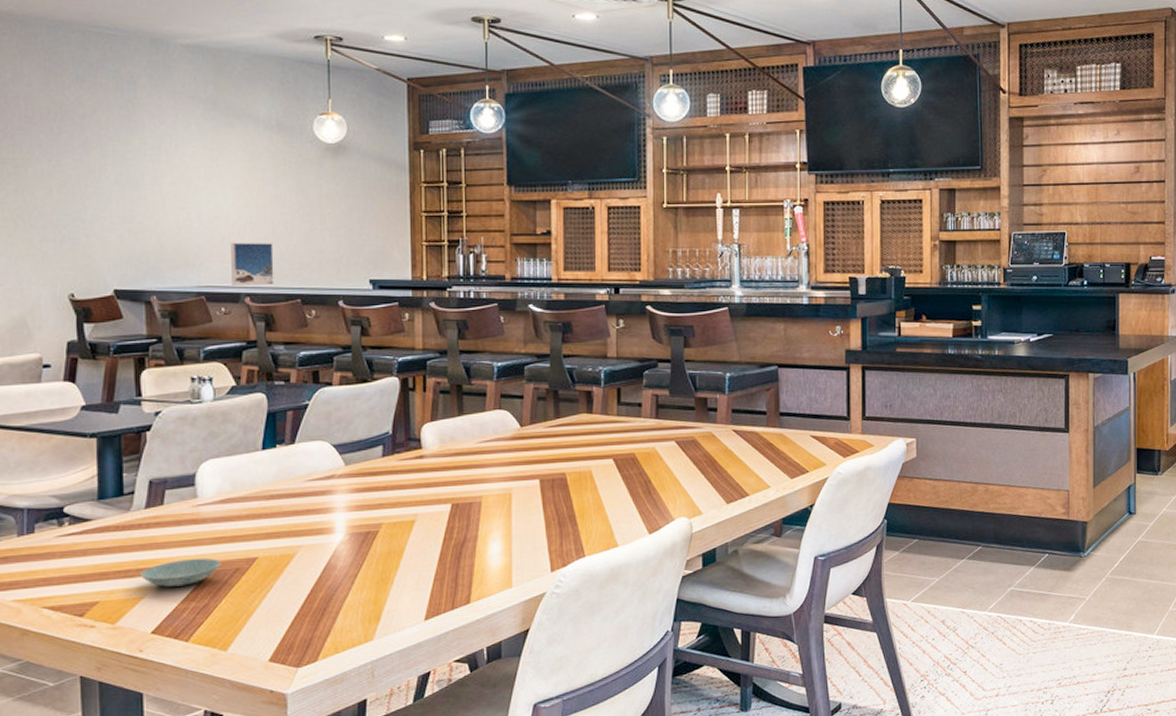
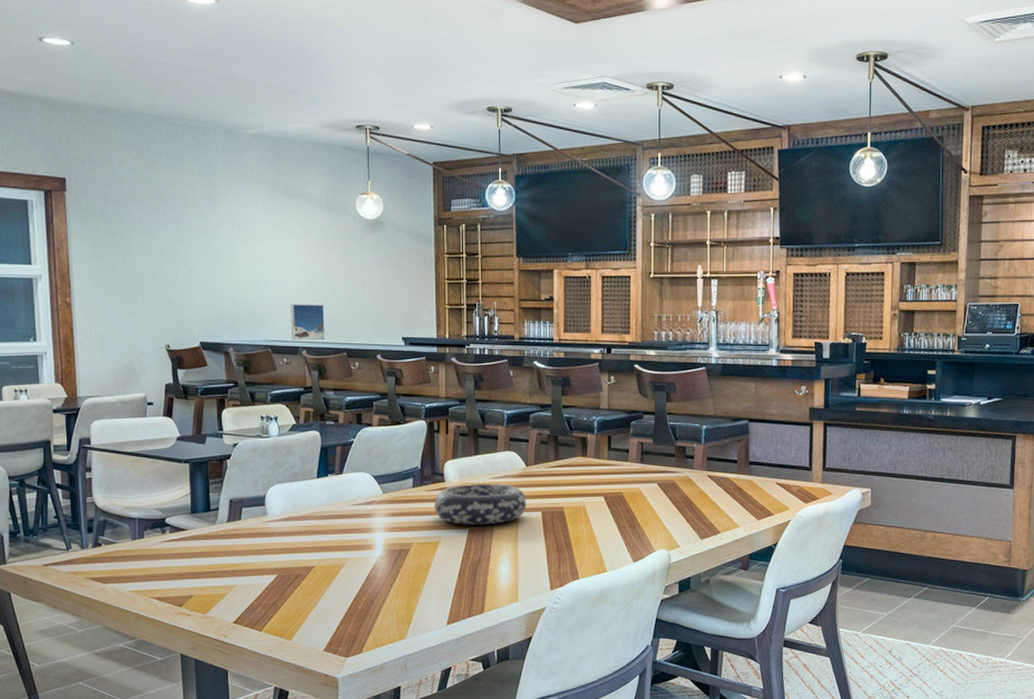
saucer: present [139,558,222,587] -> none [223,564,286,586]
decorative bowl: none [409,449,522,499] -> present [434,484,527,525]

